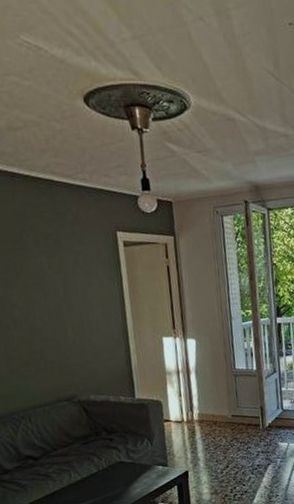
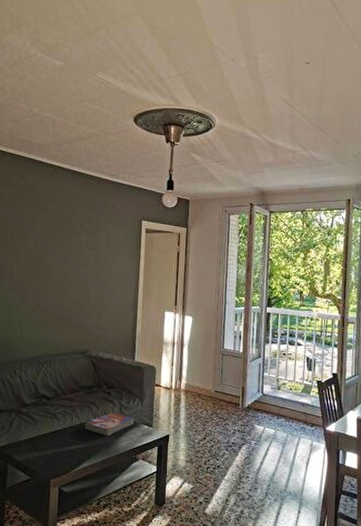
textbook: none [87,459,146,486] -> present [85,412,134,436]

